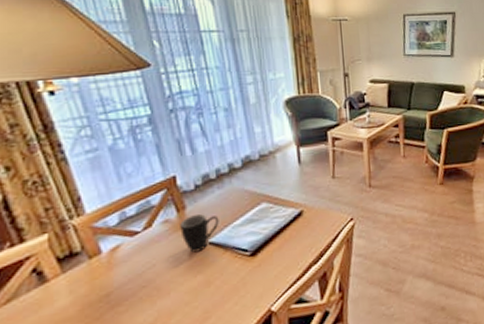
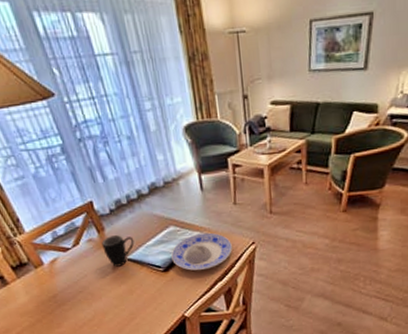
plate: none [261,209,329,254] -> present [171,232,232,271]

